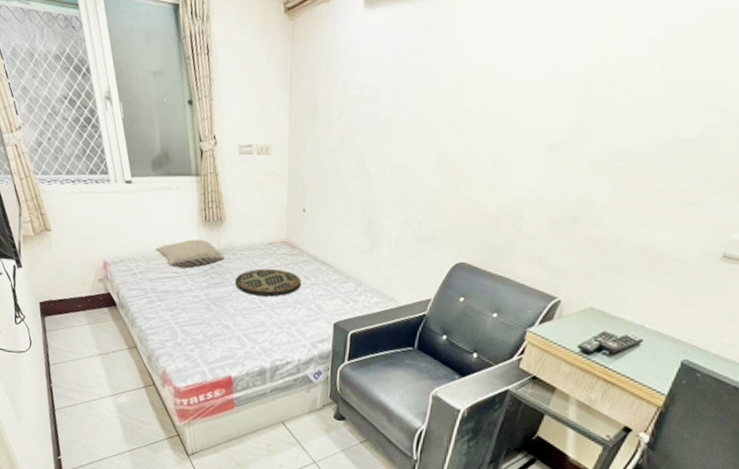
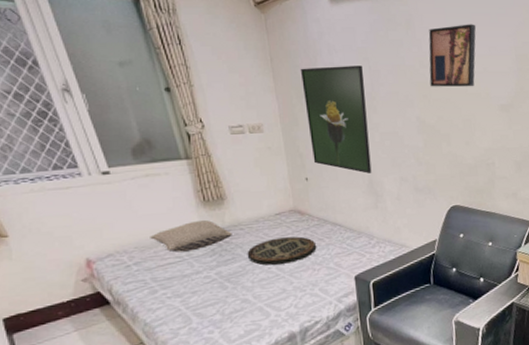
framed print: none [314,84,386,212] -> present [300,65,372,174]
wall art: none [462,34,538,118] -> present [429,24,476,87]

